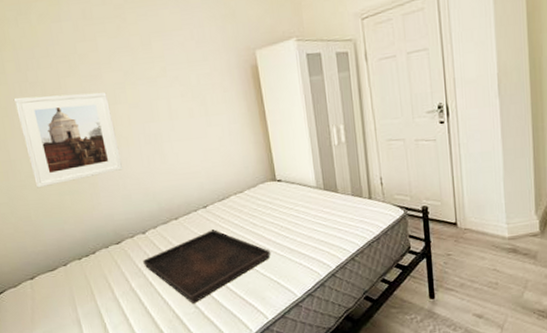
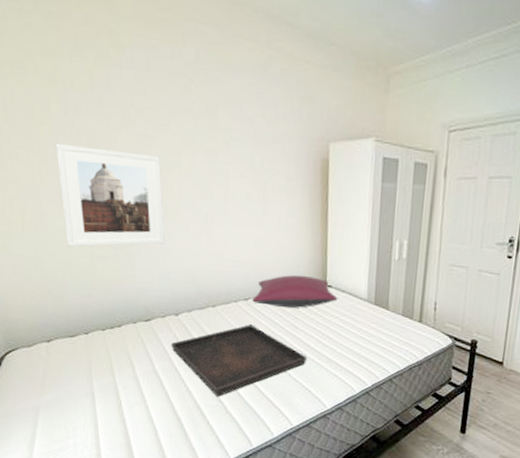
pillow: none [210,175,289,209] -> present [252,274,338,308]

